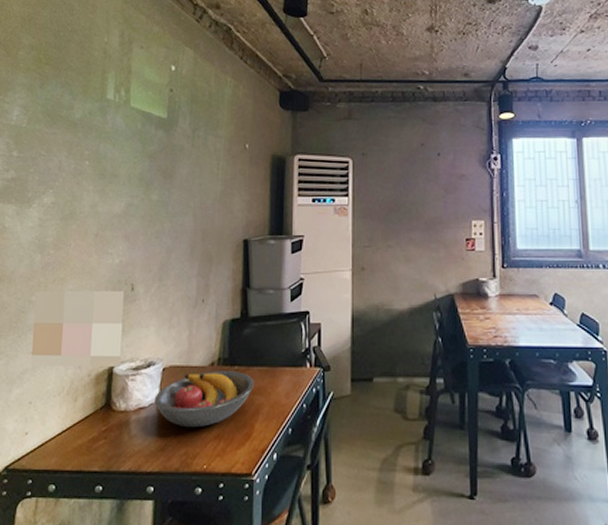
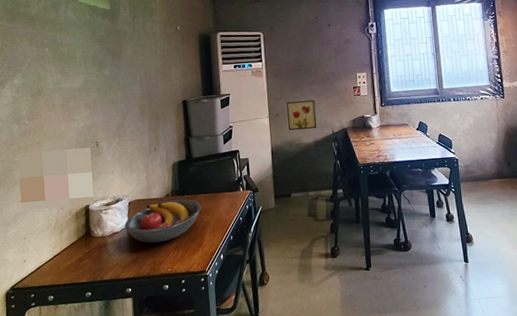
wall art: none [376,251,415,291] -> present [287,99,317,131]

